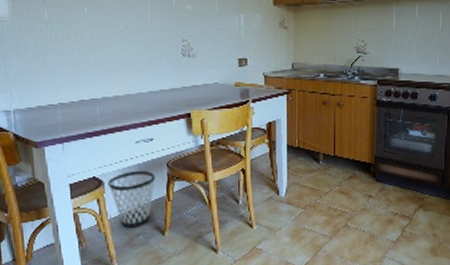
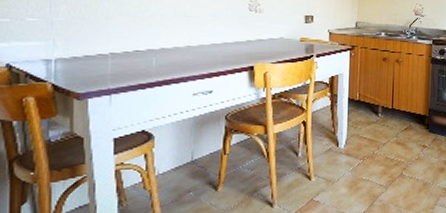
wastebasket: present [107,170,156,228] -> none [158,123,213,184]

